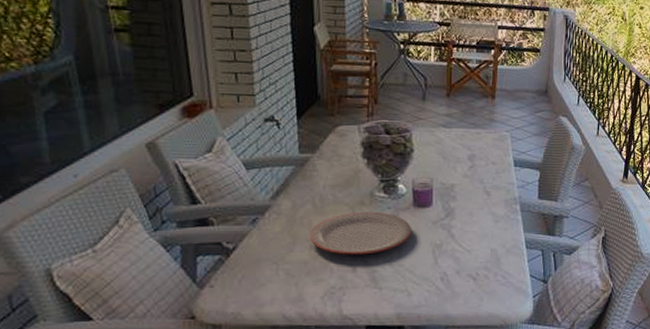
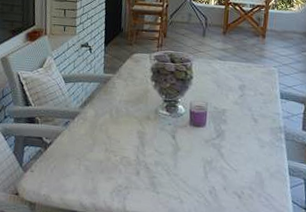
plate: present [310,212,411,255] -> none [106,125,187,162]

